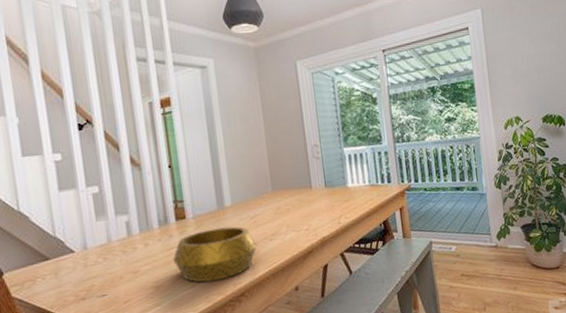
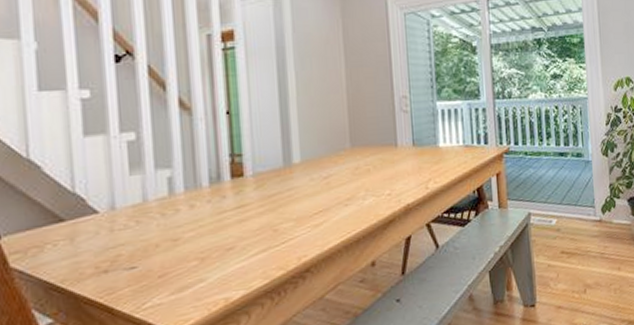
decorative bowl: present [173,226,257,282] -> none [224,187,329,254]

